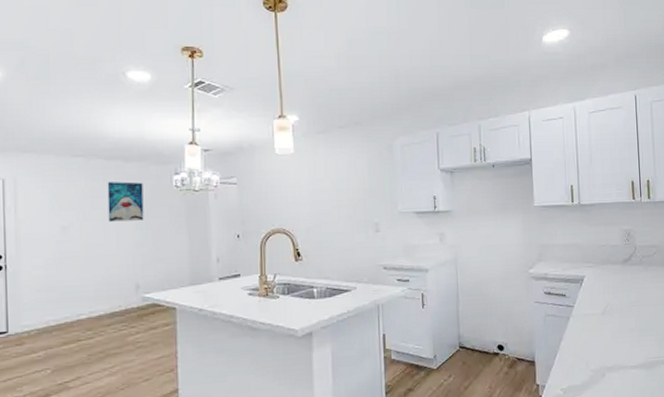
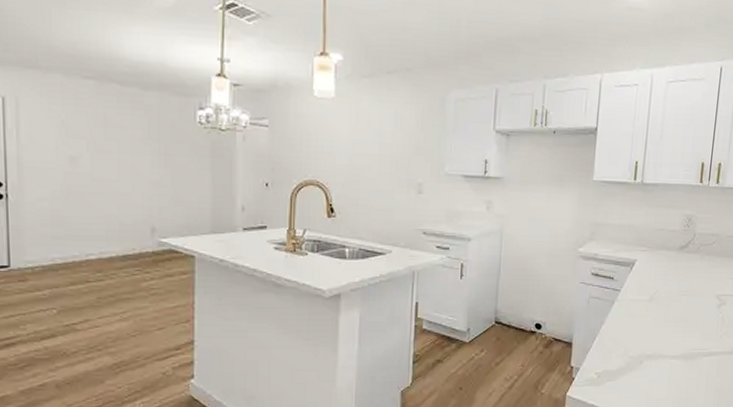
wall art: present [107,181,144,222] -> none [122,111,163,158]

